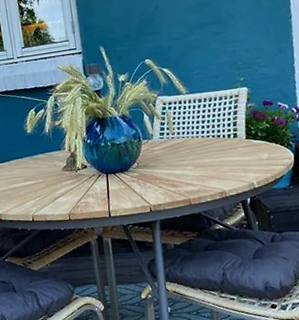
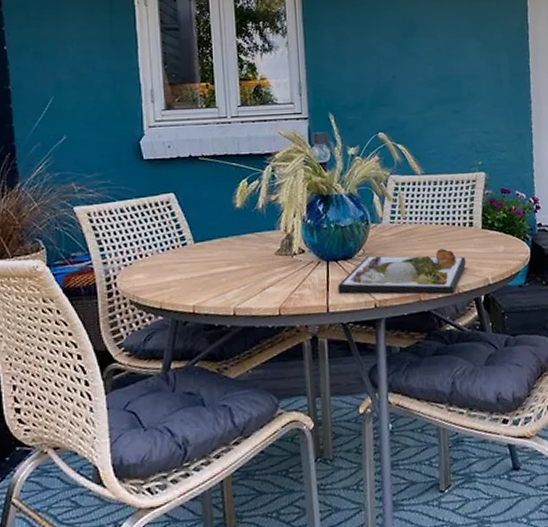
dinner plate: none [117,158,232,201] -> present [338,249,467,295]

